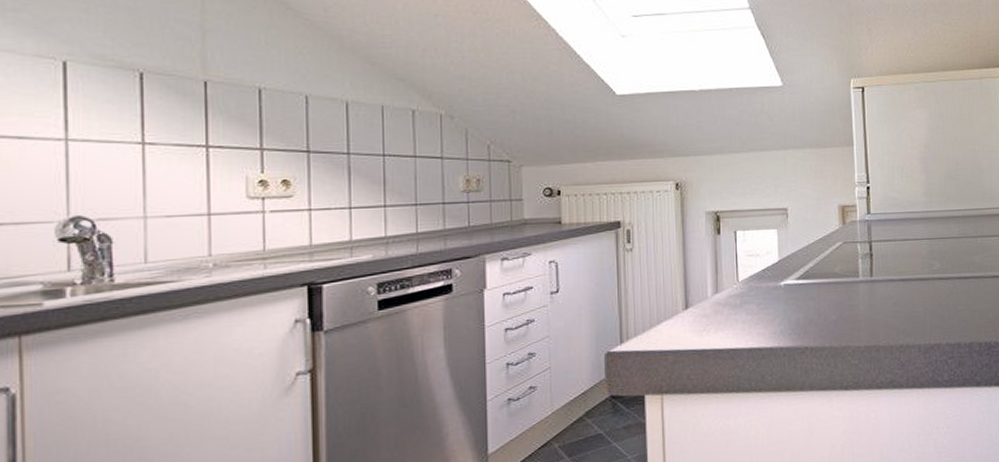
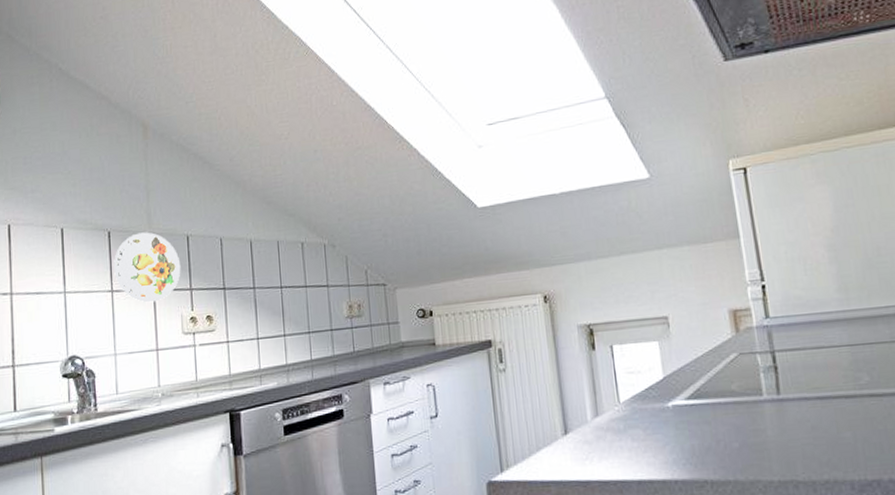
decorative plate: none [147,78,248,160] -> present [114,232,181,303]

